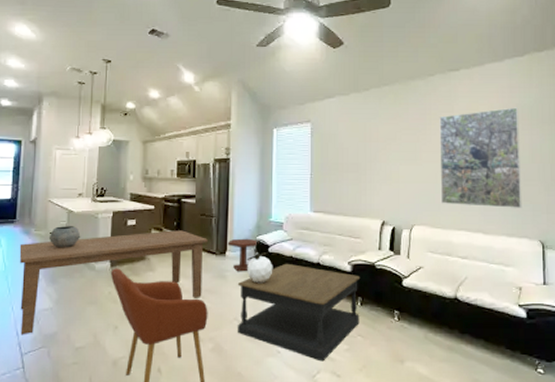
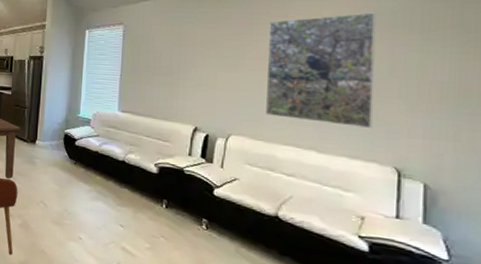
side table: present [227,238,259,272] -> none [37,129,67,161]
coffee table: present [237,263,361,362] -> none [43,157,167,255]
decorative sphere: present [247,247,273,282] -> none [55,139,79,173]

